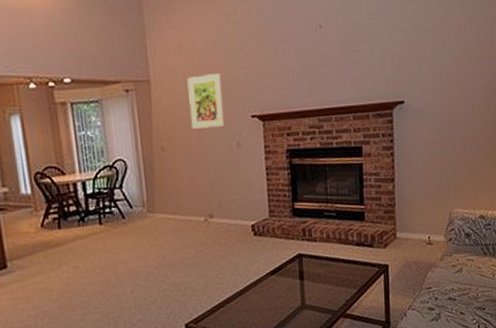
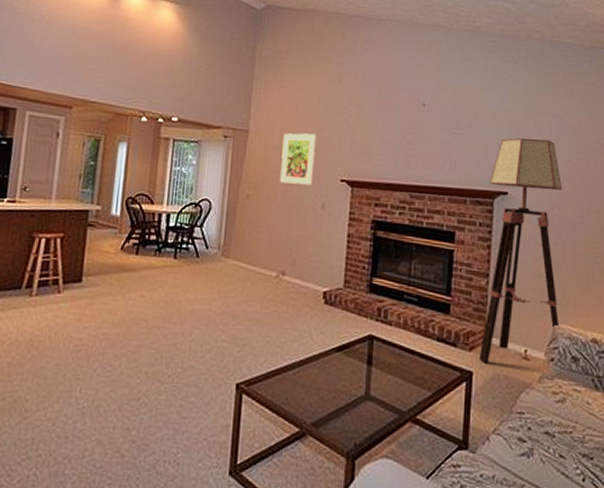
floor lamp: none [387,44,455,256] -> present [478,138,562,364]

